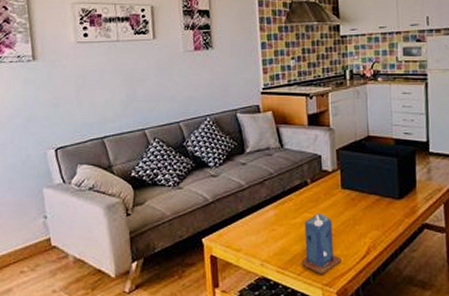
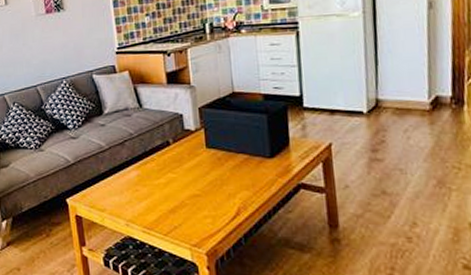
candle: present [301,213,341,275] -> none [167,174,210,236]

